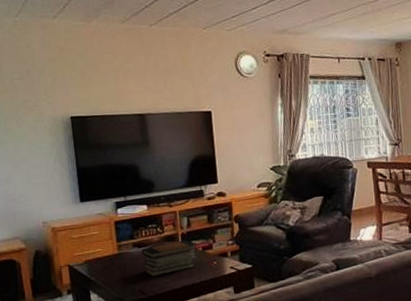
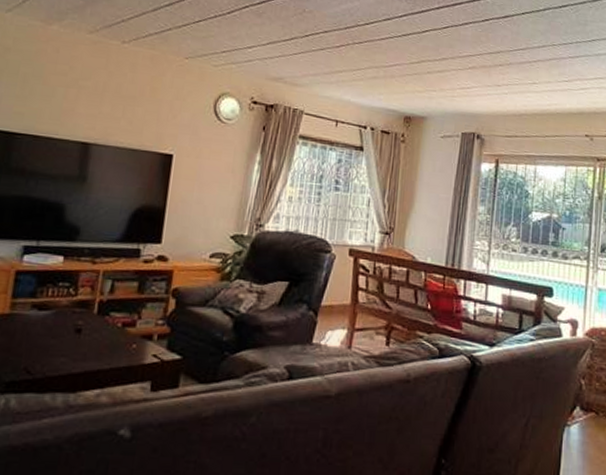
book stack: present [141,240,197,277] -> none [38,309,116,353]

